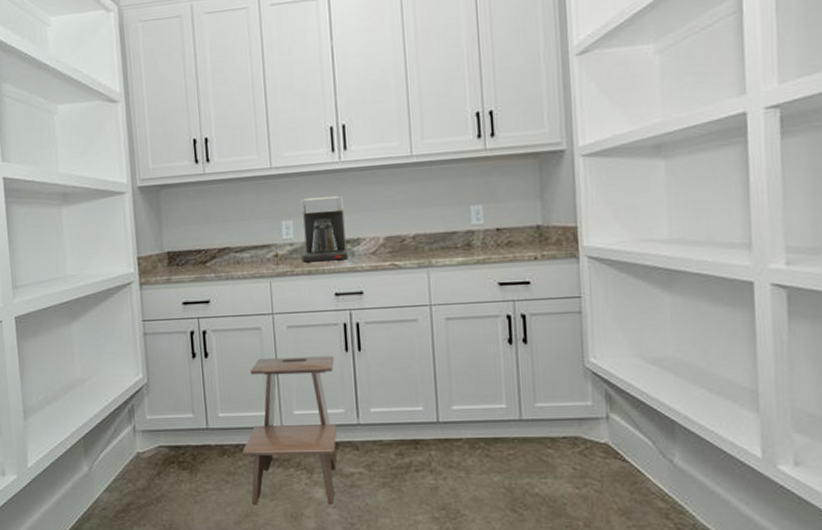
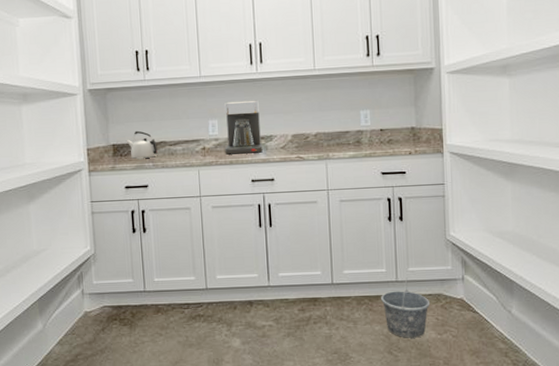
kettle: none [183,234,221,270] -> present [126,130,158,160]
step stool: present [242,356,337,505] -> none [173,231,252,352]
bucket: none [500,415,564,492] -> present [381,278,430,338]

